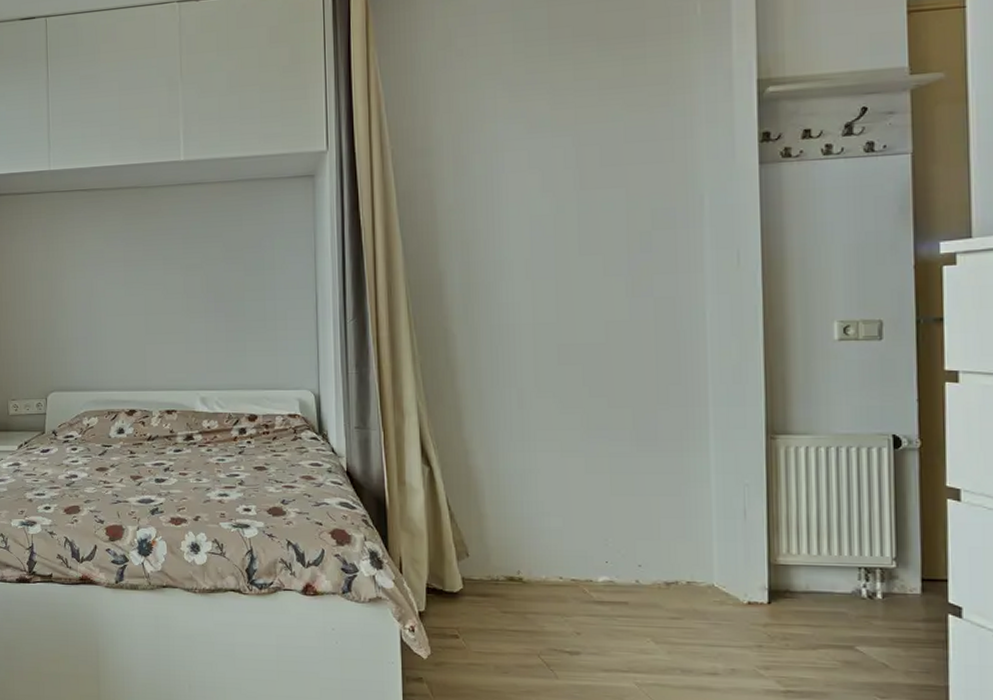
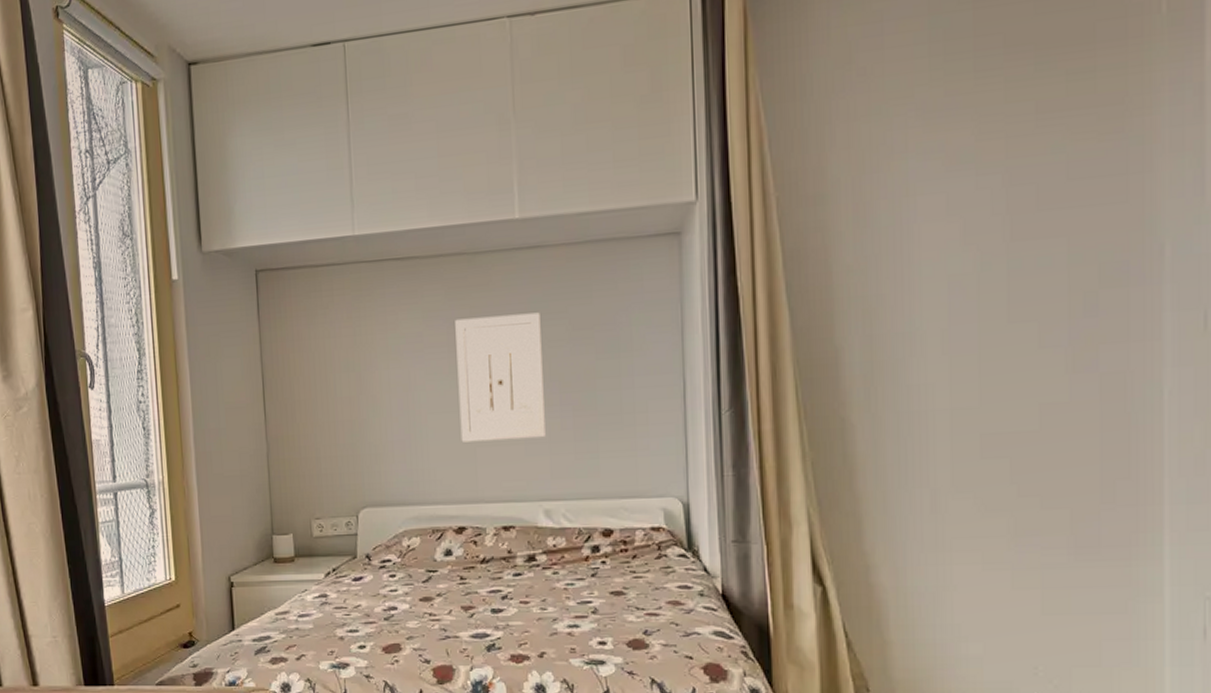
wall art: none [130,236,203,340] -> present [455,312,546,442]

